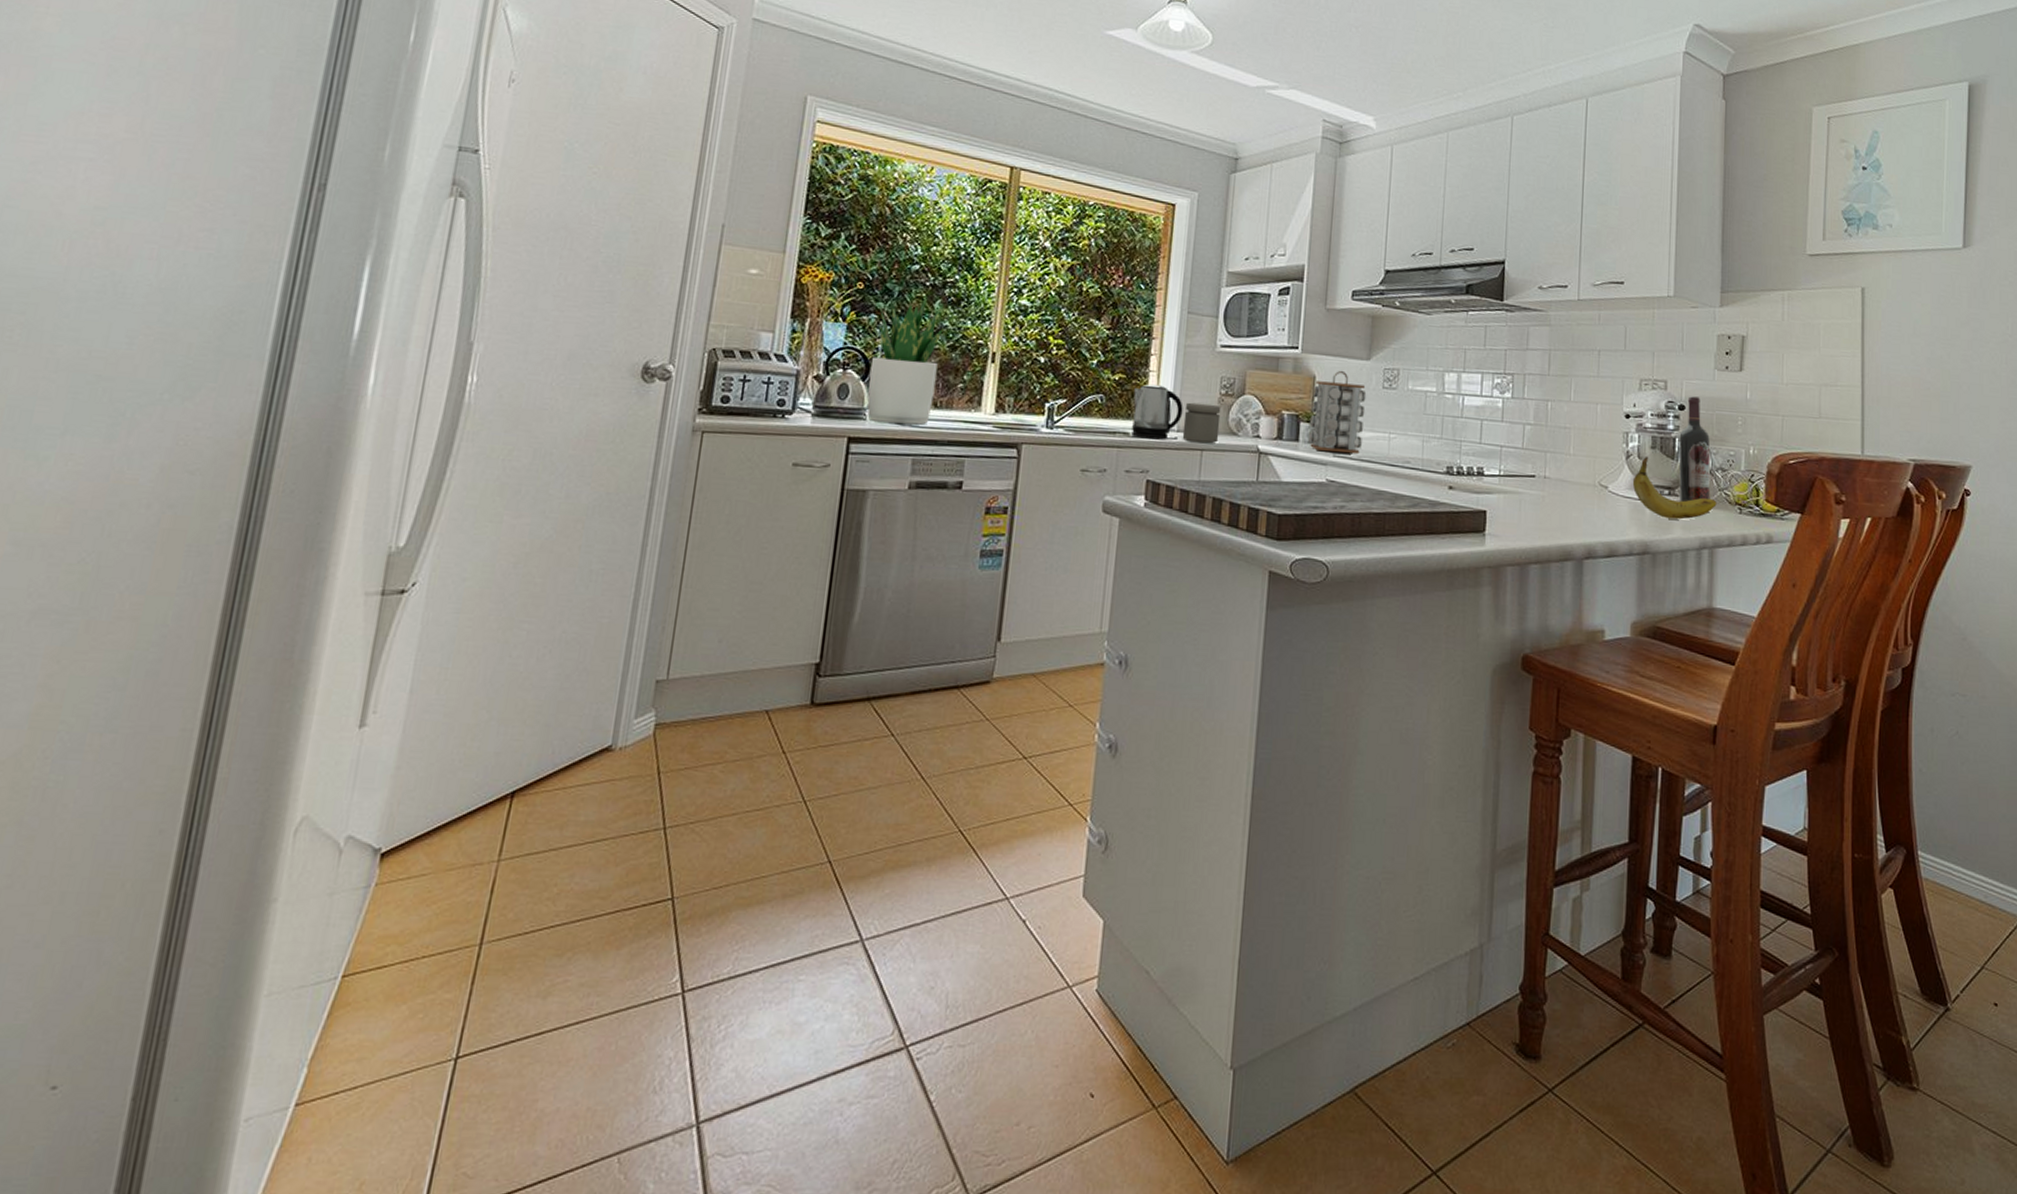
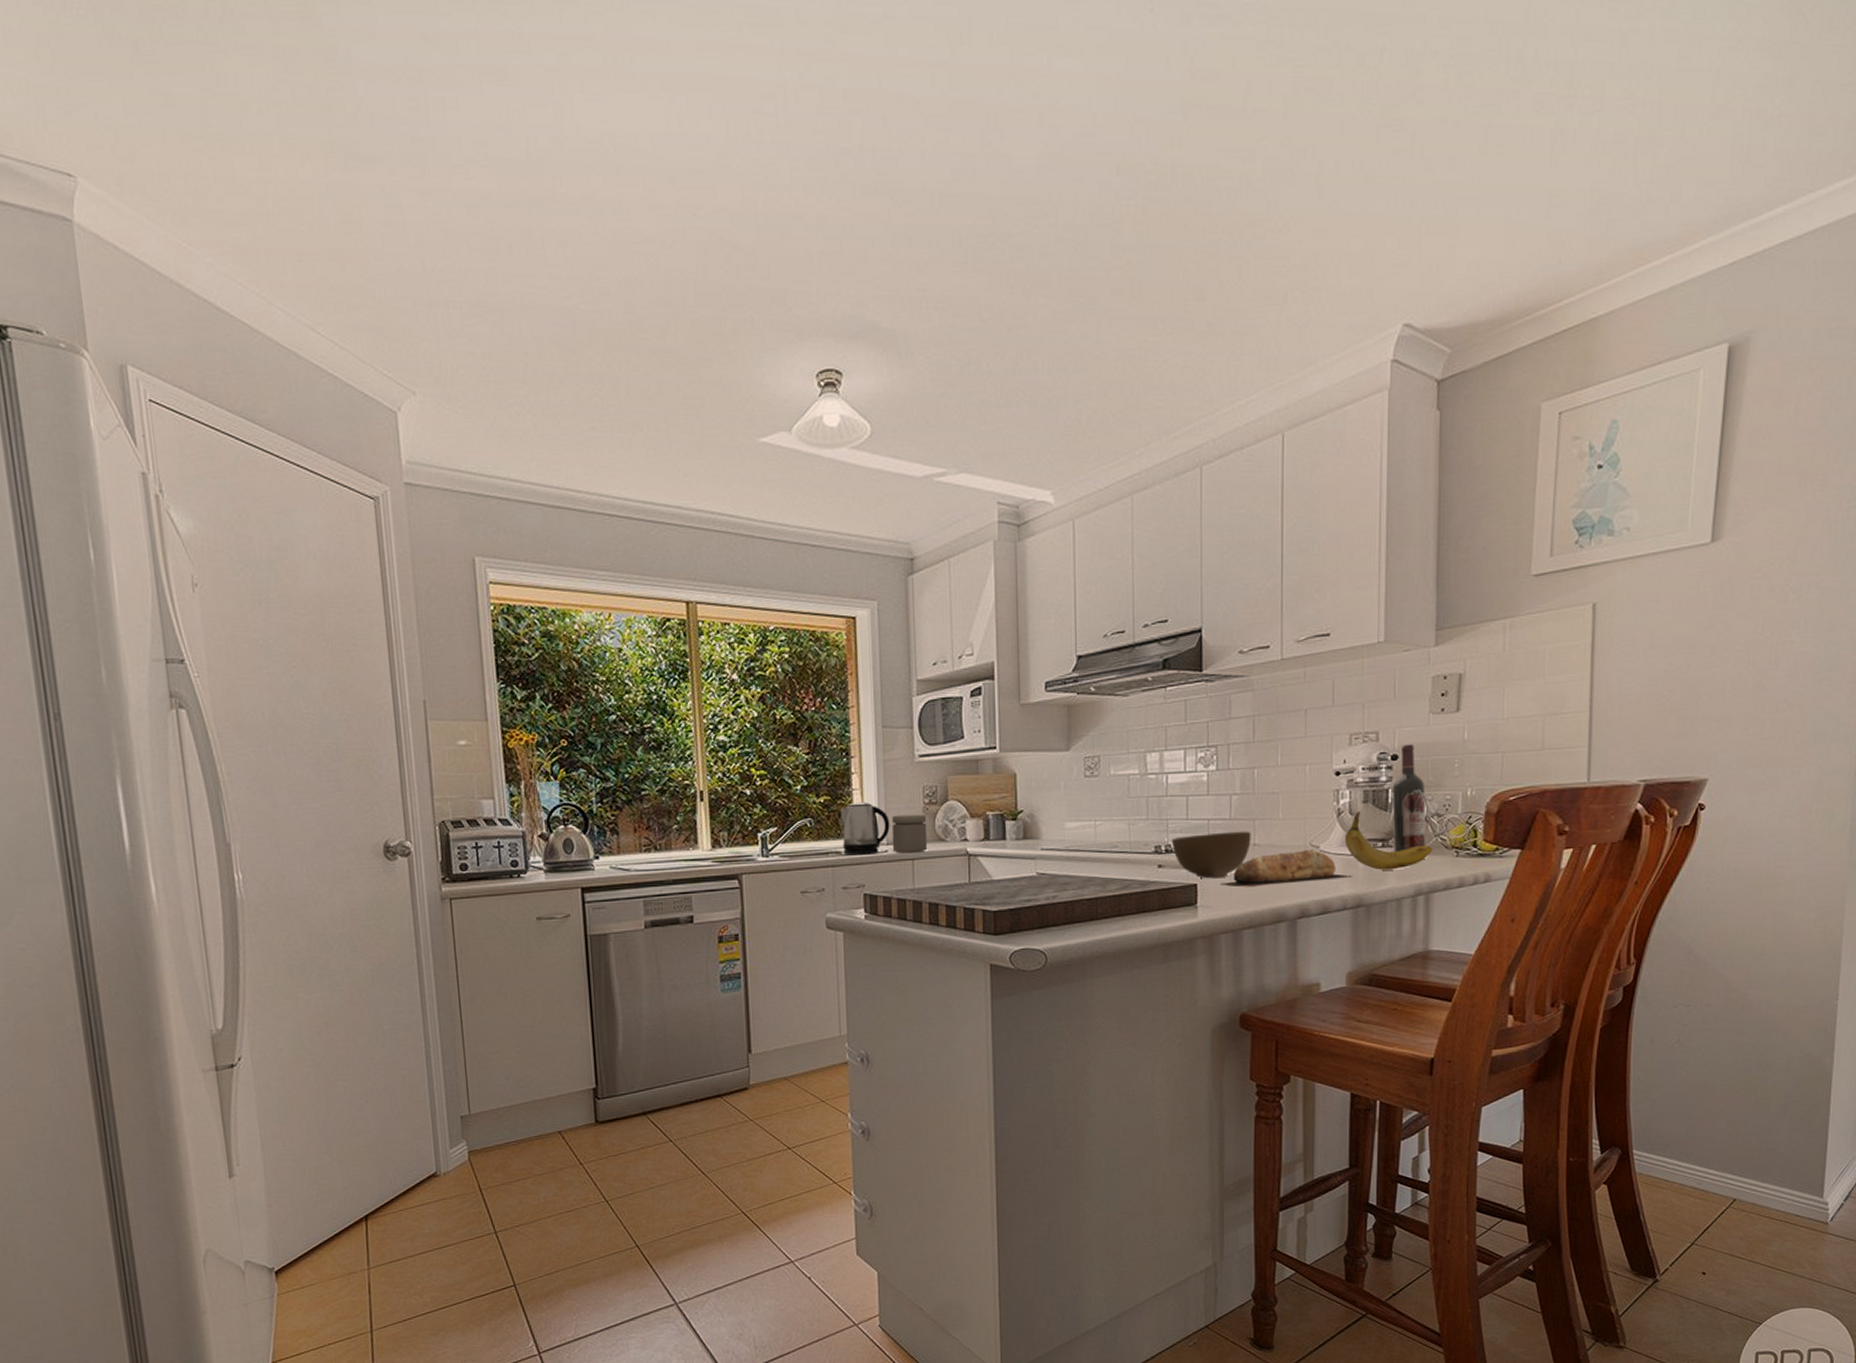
planter: present [867,299,943,425] -> none [587,748,653,871]
spice rack: present [1307,370,1367,455] -> none [1014,764,1069,848]
bowl: none [1463,460,1542,507] -> present [1171,831,1251,878]
bread loaf: none [1509,488,1640,523] -> present [1220,849,1353,887]

